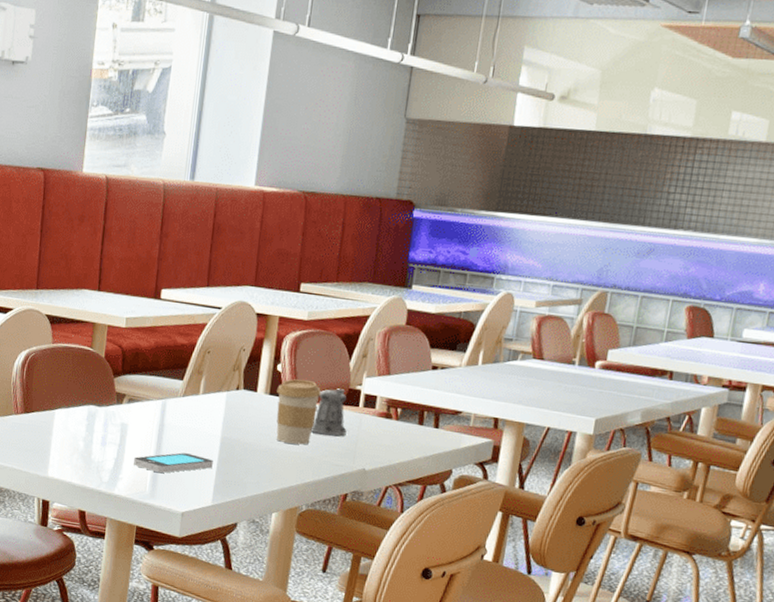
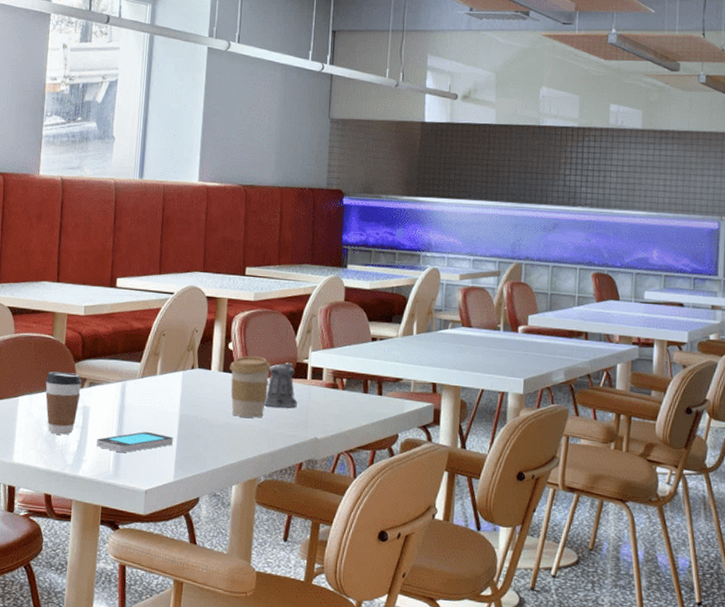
coffee cup: none [82,385,122,452] -> present [45,371,83,435]

